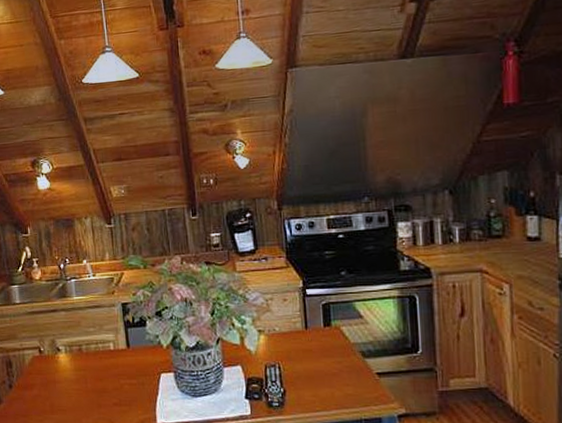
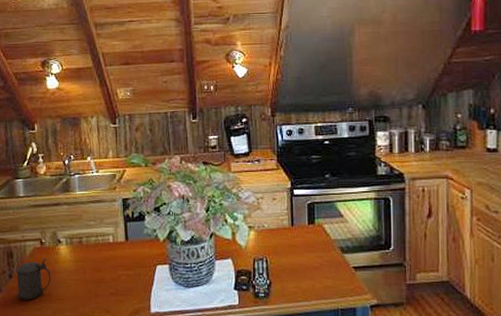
beer stein: none [15,368,52,412] -> present [15,258,51,301]

